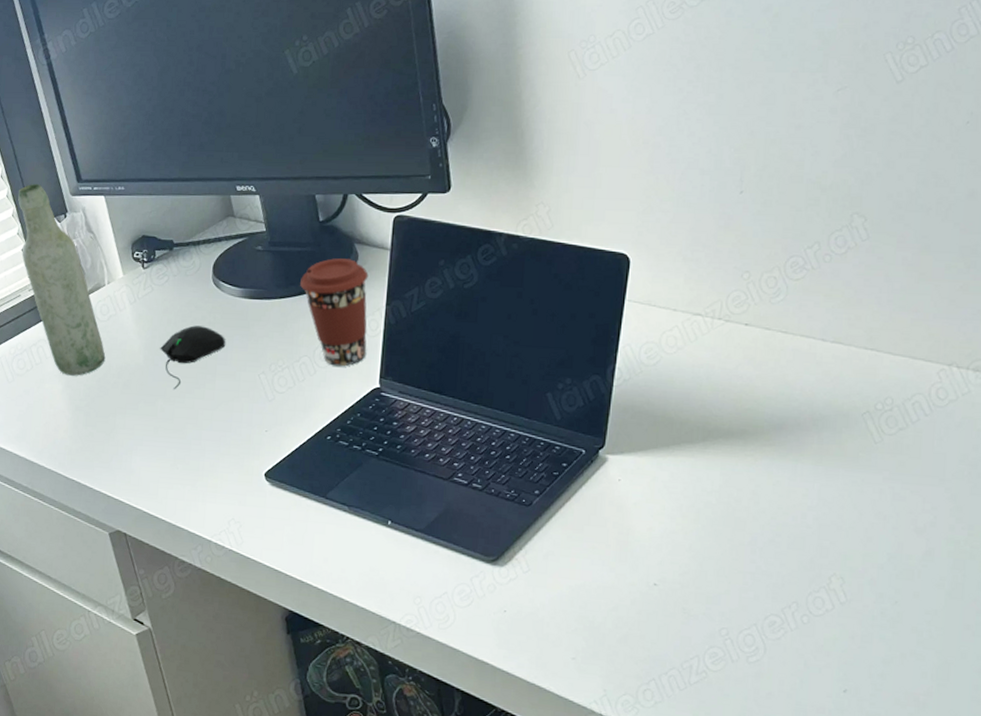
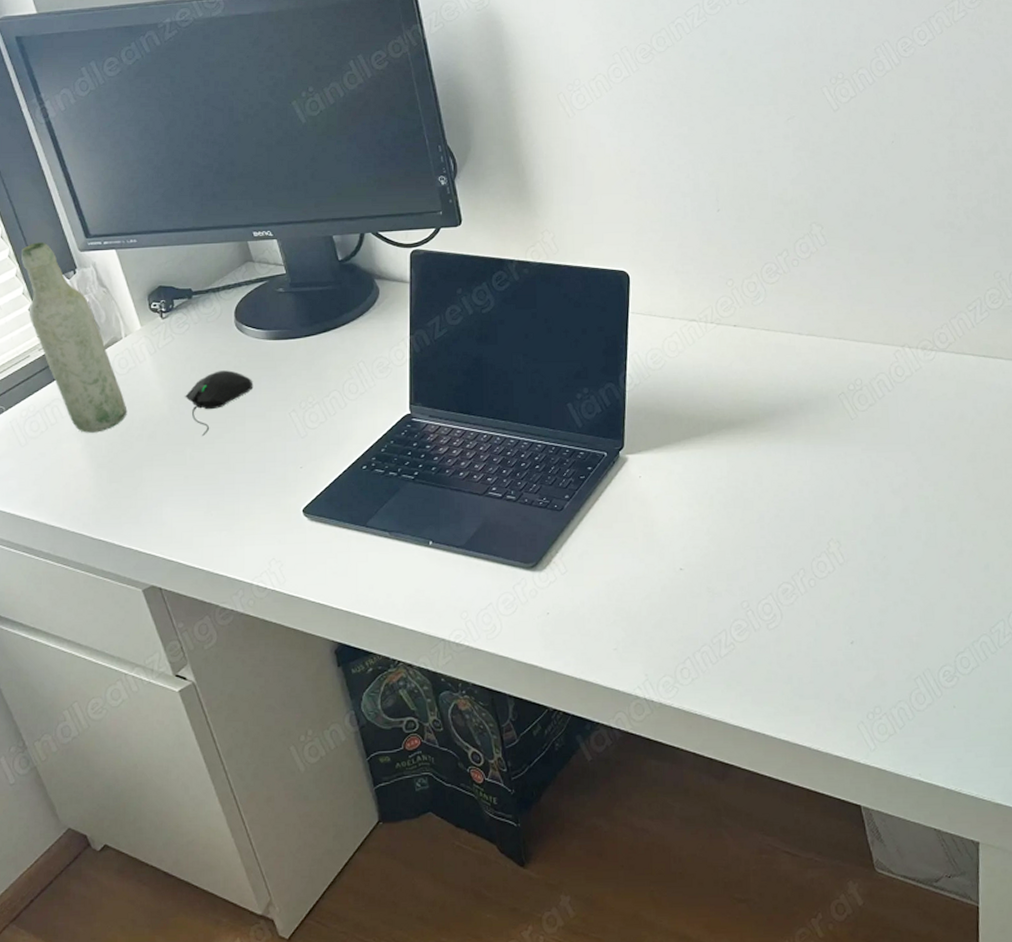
coffee cup: present [300,258,369,367] -> none [324,294,395,398]

